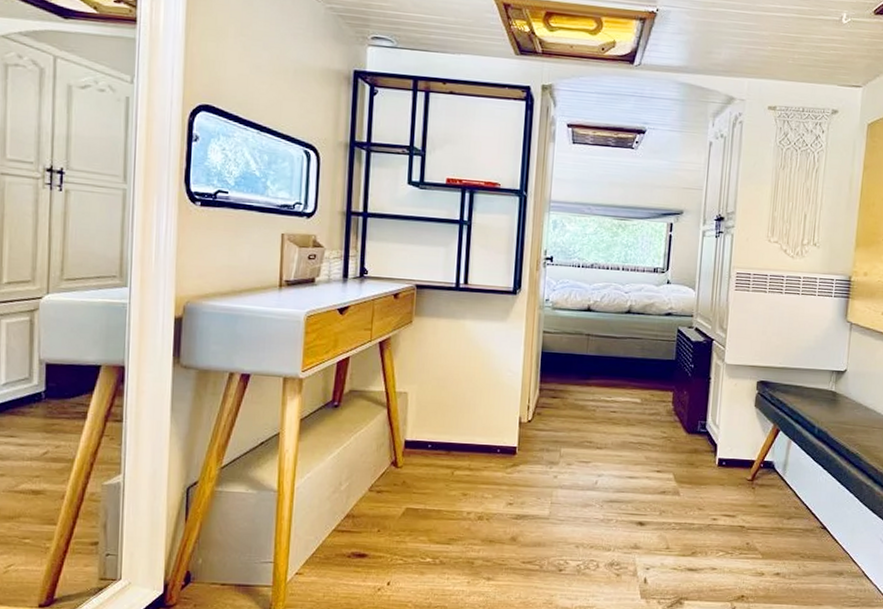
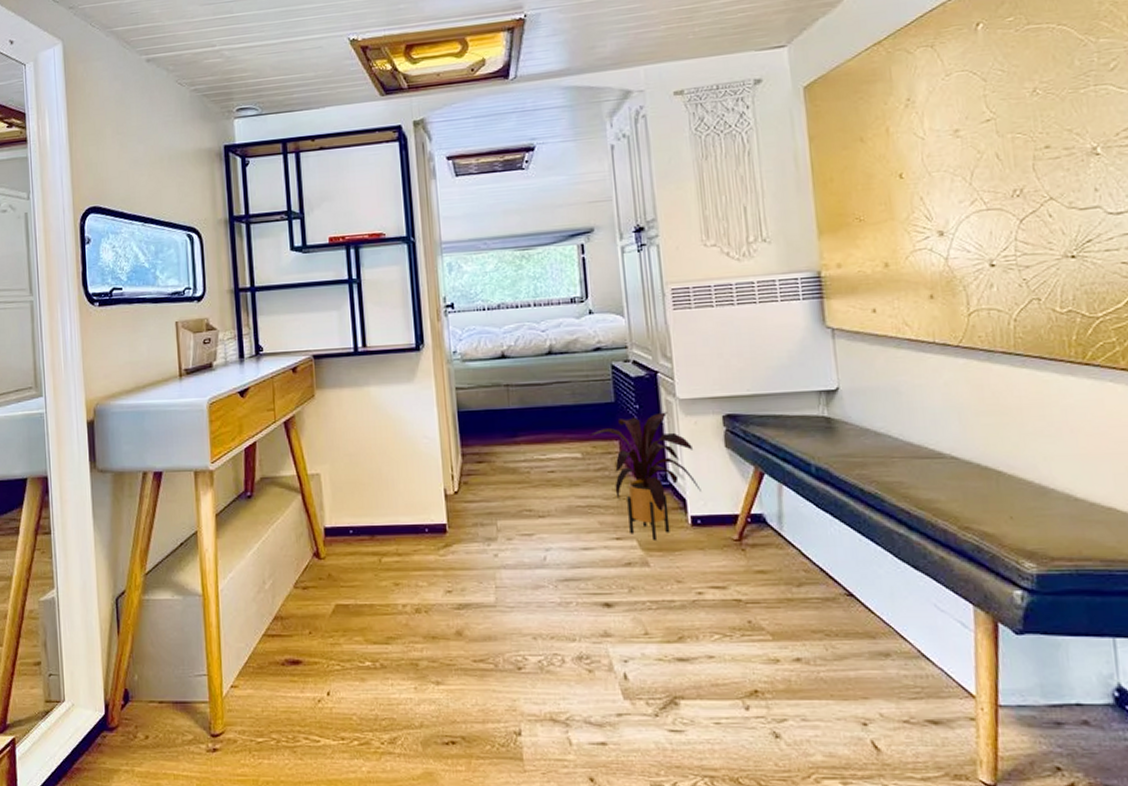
house plant: none [649,373,730,476] -> present [588,412,701,542]

